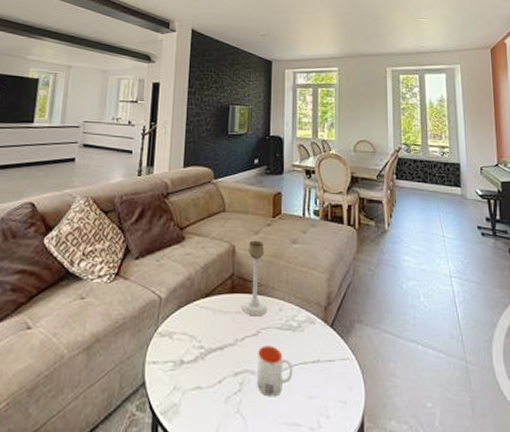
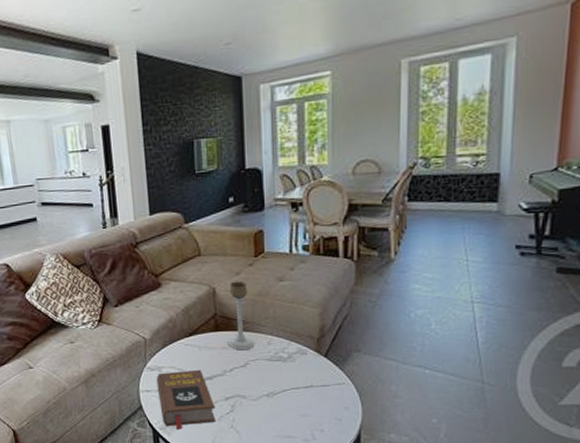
book: none [165,337,223,414] -> present [156,369,216,429]
mug: present [257,345,292,397] -> none [248,375,284,416]

